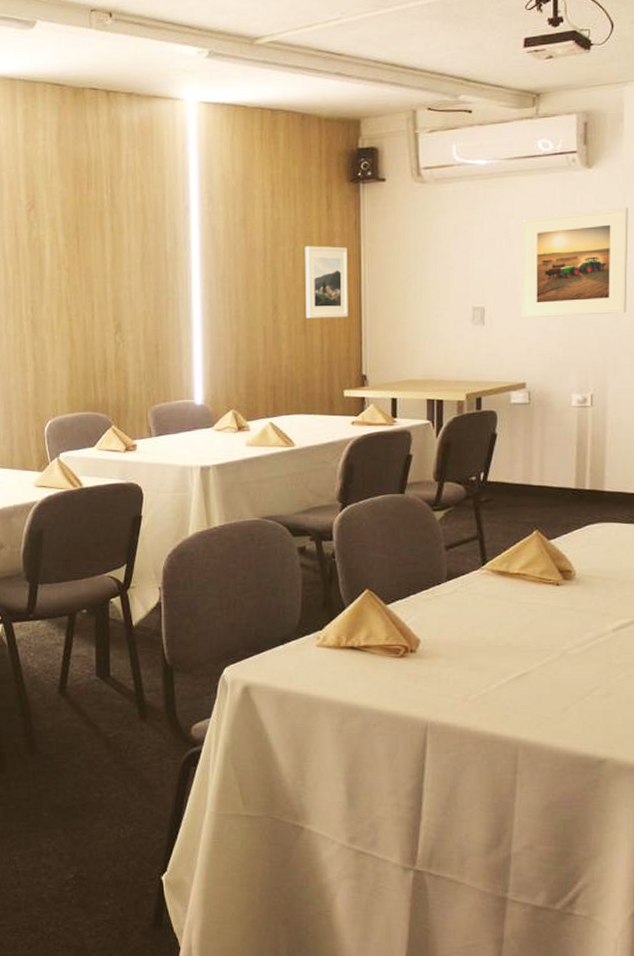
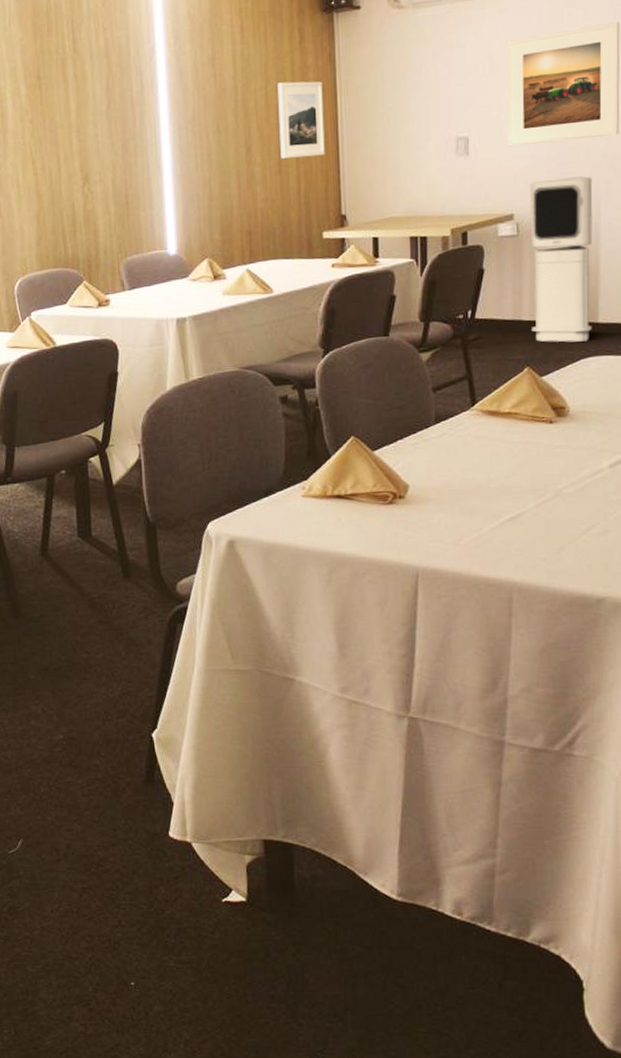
air purifier: none [541,350,601,508] -> present [530,176,593,343]

